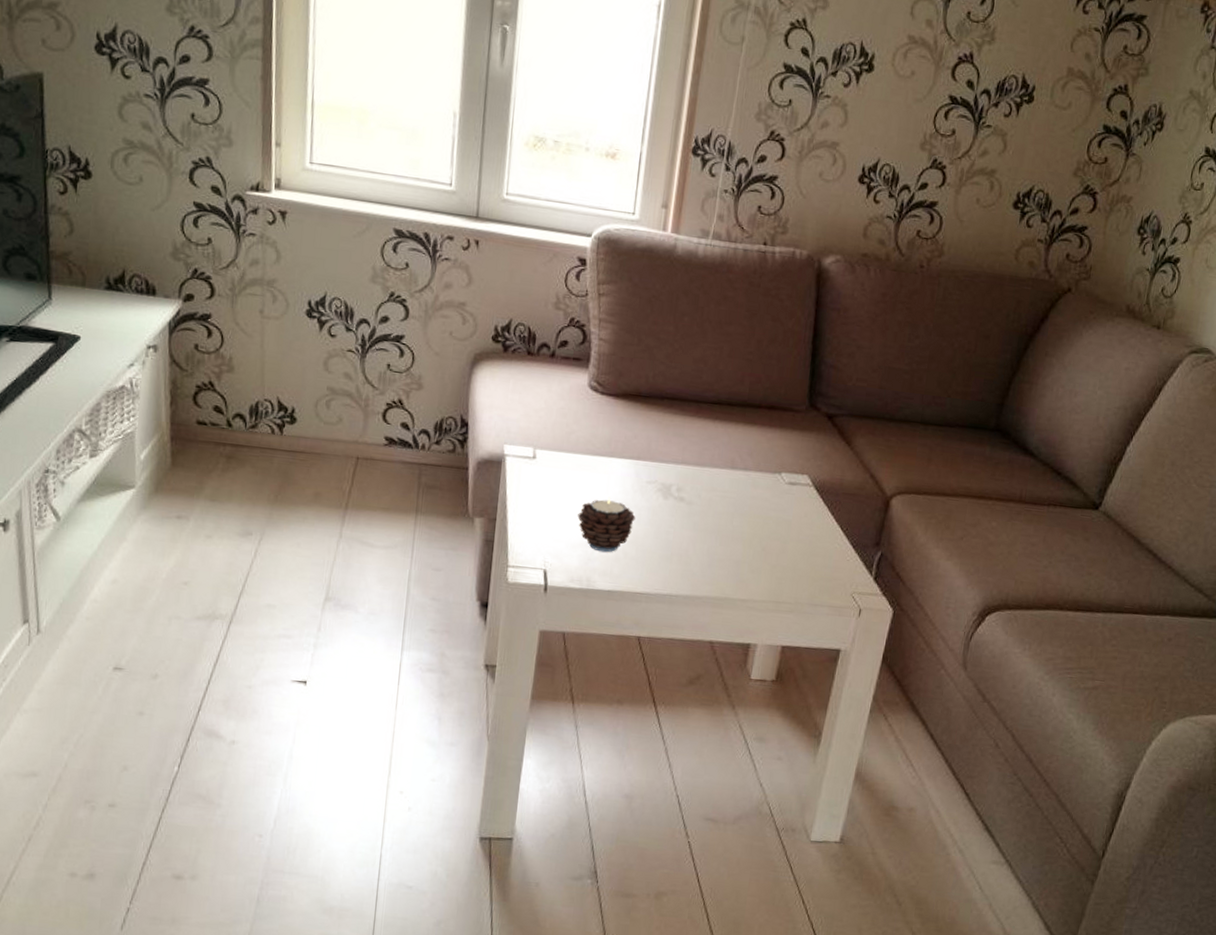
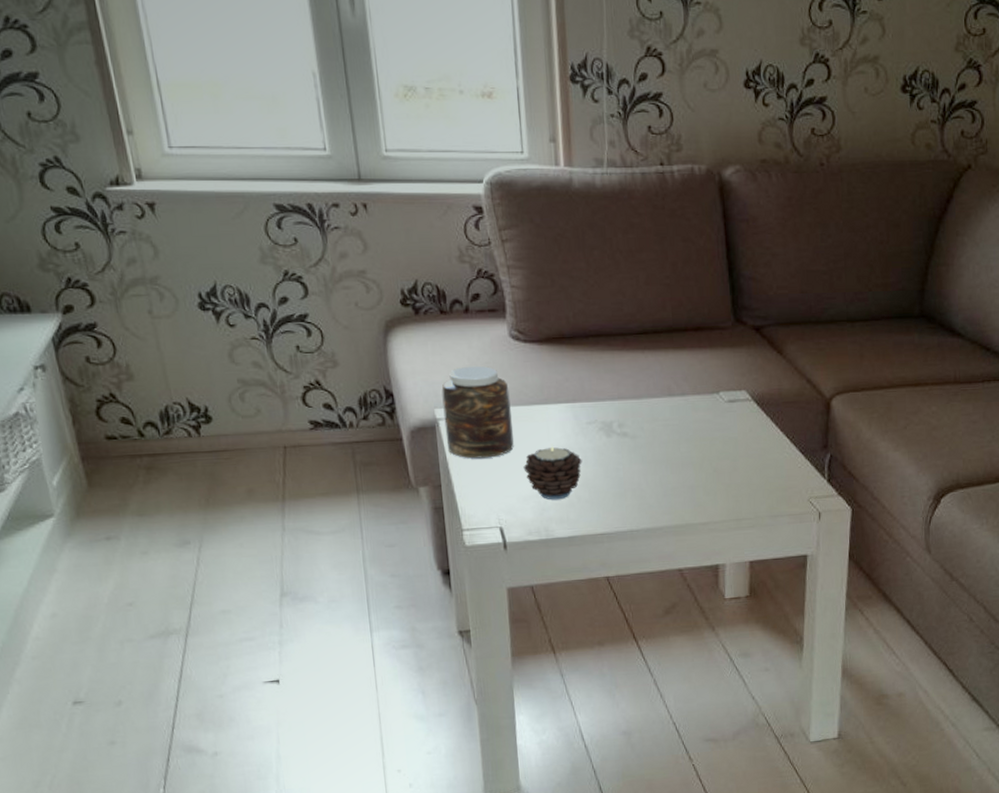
jar: none [509,408,579,501] -> present [441,365,514,459]

